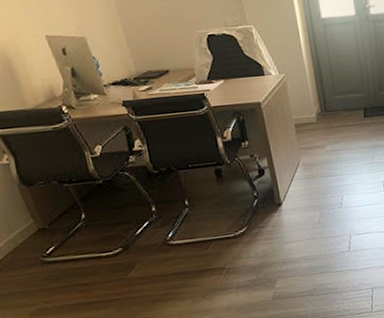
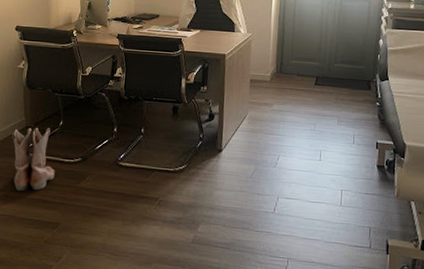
boots: none [22,224,95,301] -> present [12,127,55,192]

